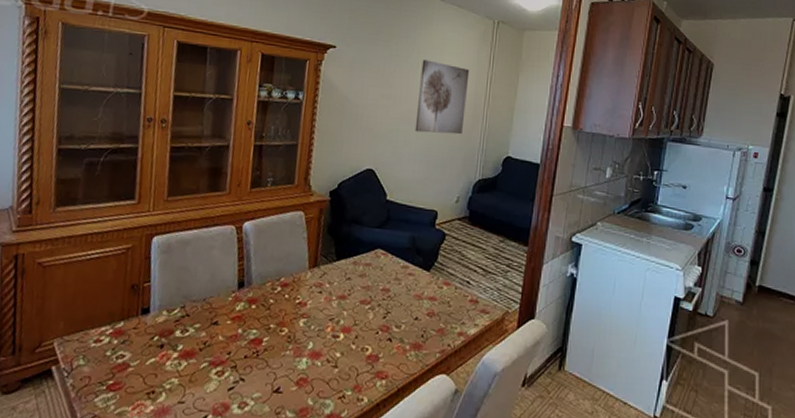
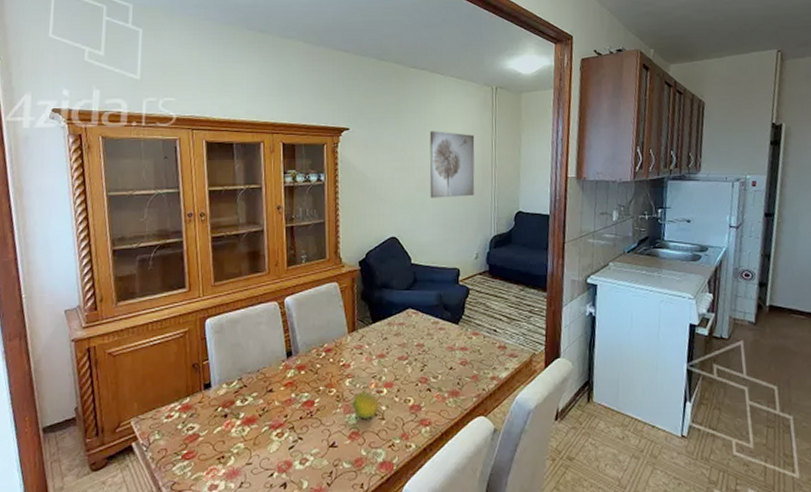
fruit: none [304,335,334,365] -> present [353,392,379,418]

